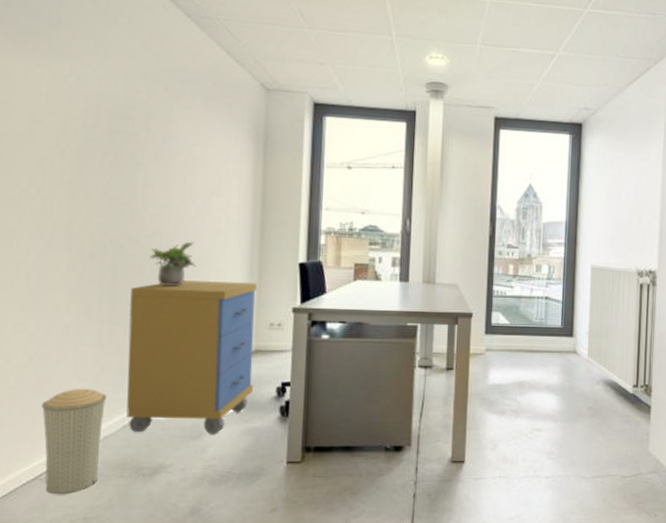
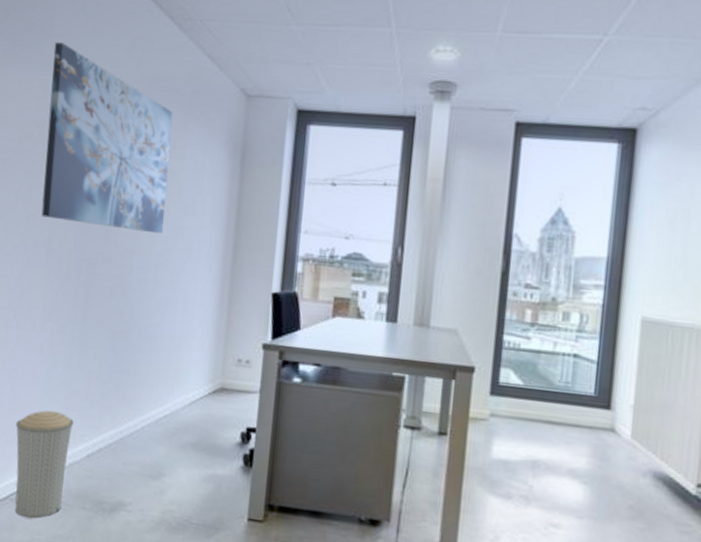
wall art: none [58,32,195,215] -> present [41,43,173,234]
storage cabinet: present [126,280,258,434] -> none [91,305,227,477]
potted plant: present [150,241,197,286] -> none [121,263,166,311]

